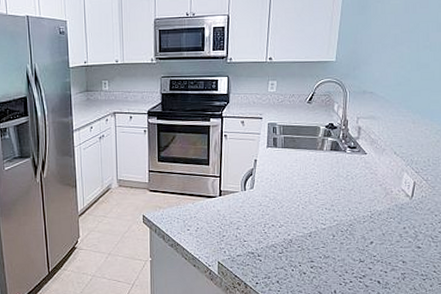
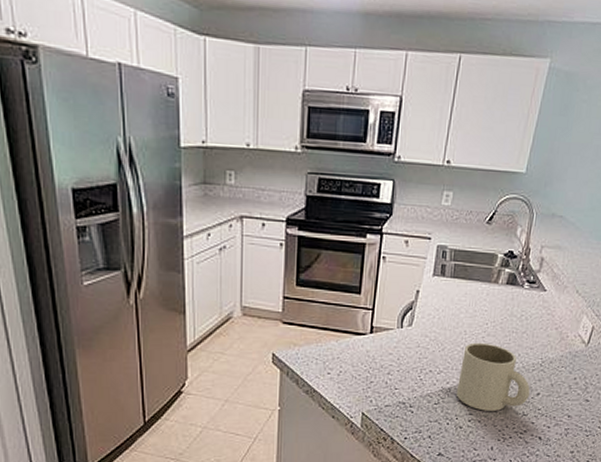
mug: none [297,200,363,259] -> present [456,342,530,411]

